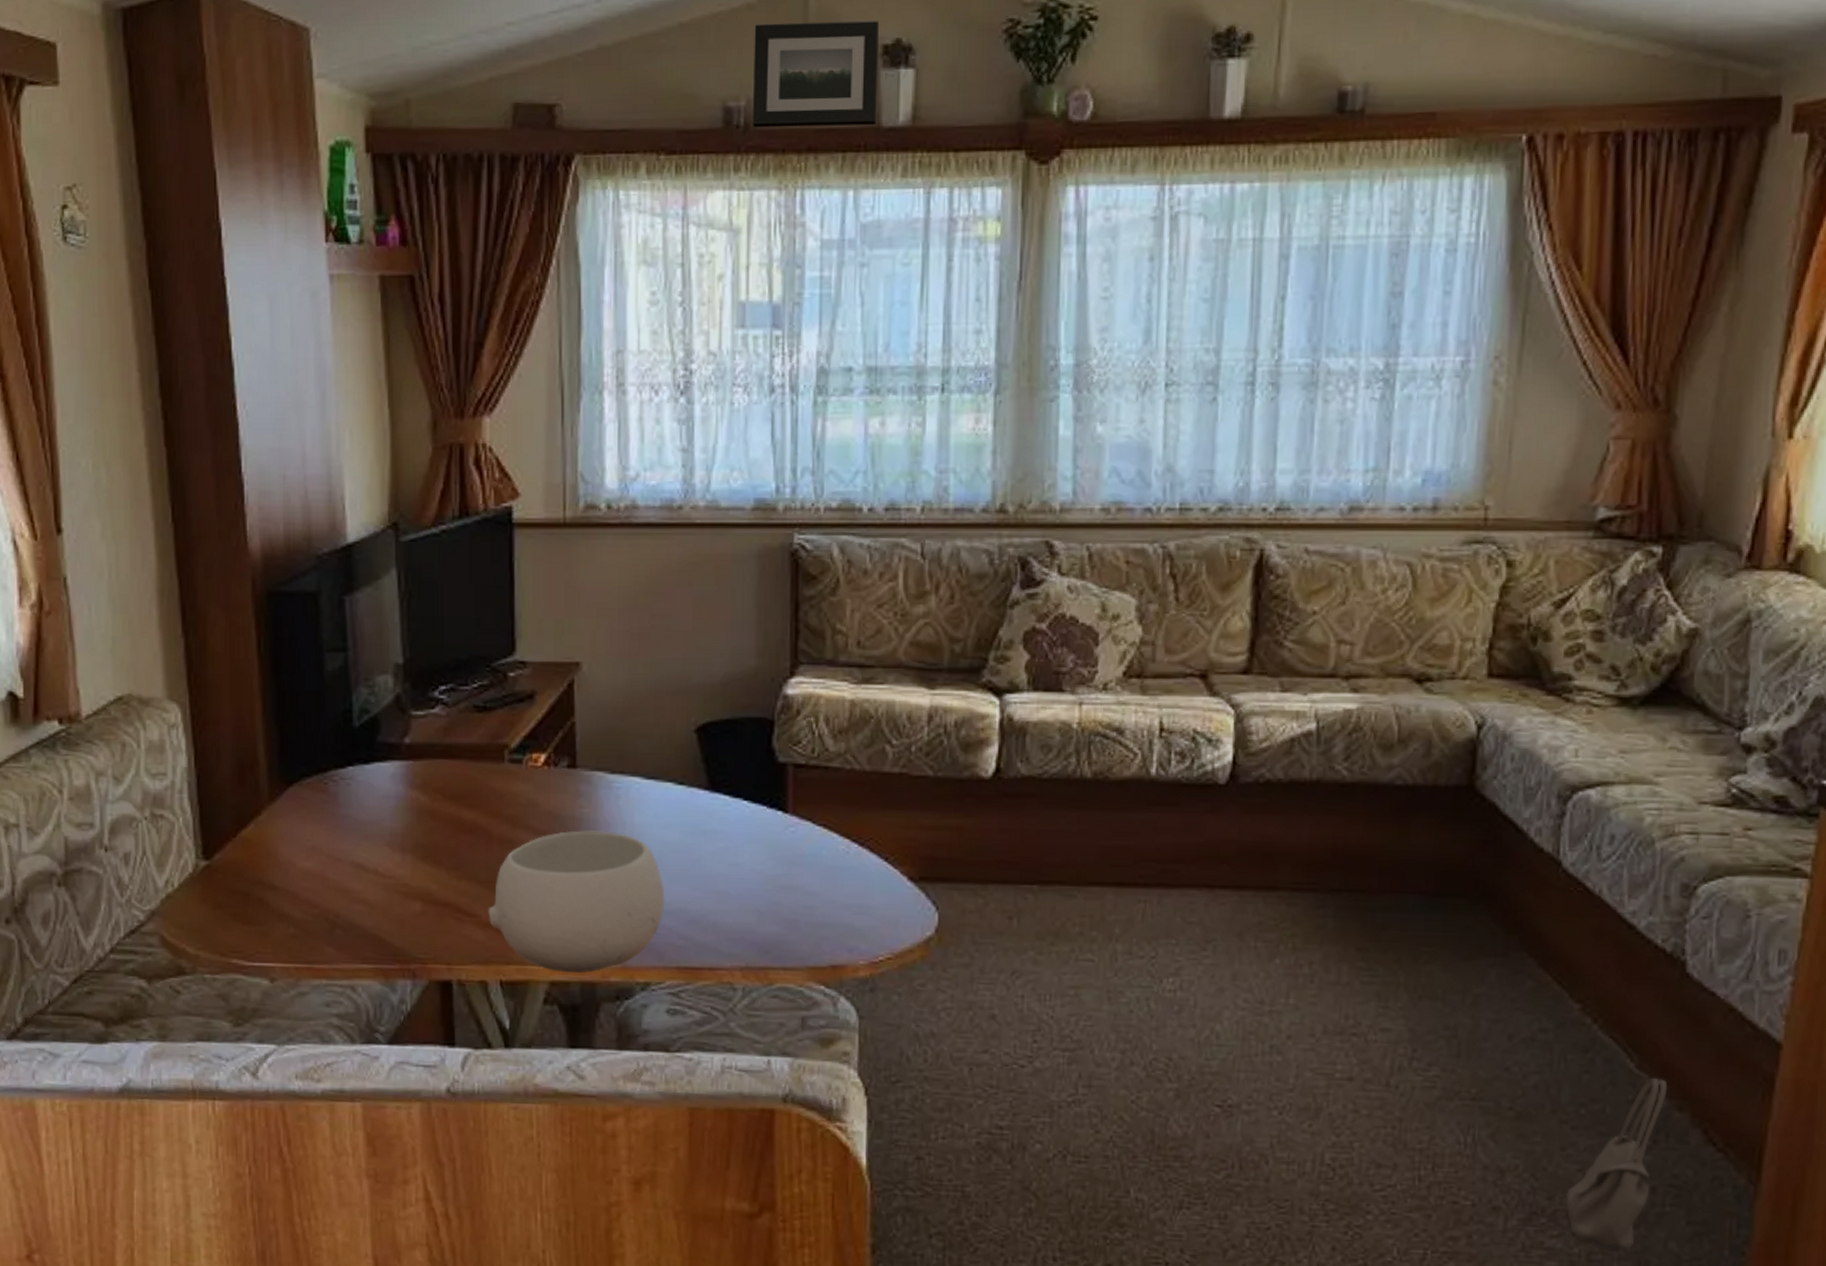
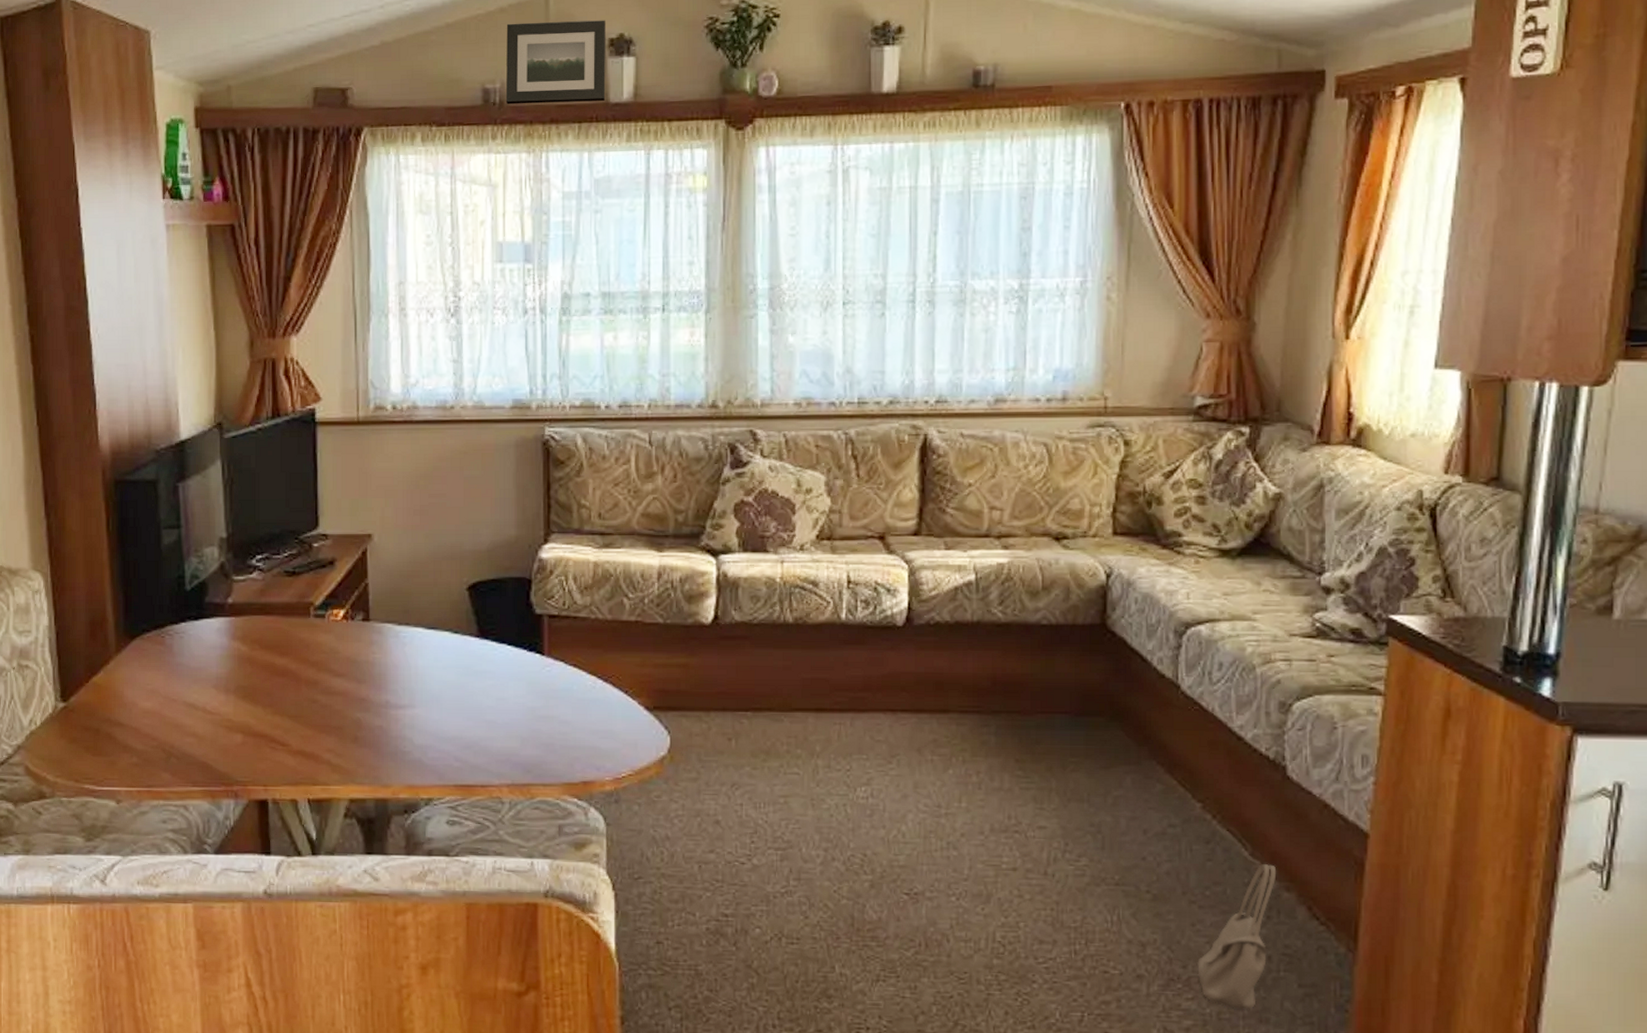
bowl: present [488,830,665,973] -> none [297,672,444,791]

